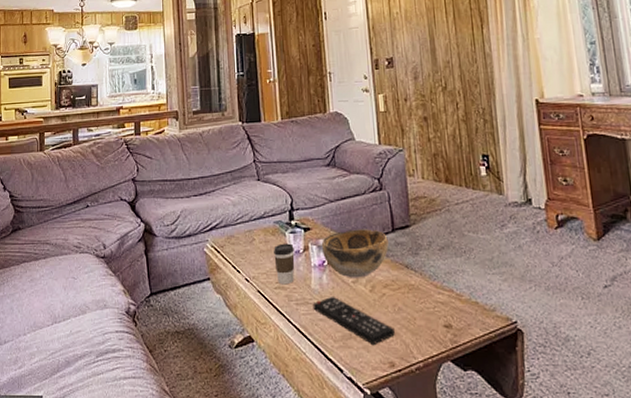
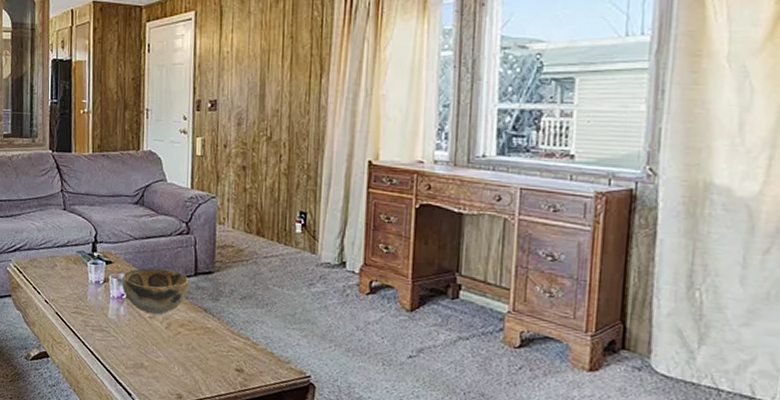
coffee cup: present [274,243,295,285] -> none [74,272,95,311]
remote control: present [312,296,395,346] -> none [108,327,186,377]

